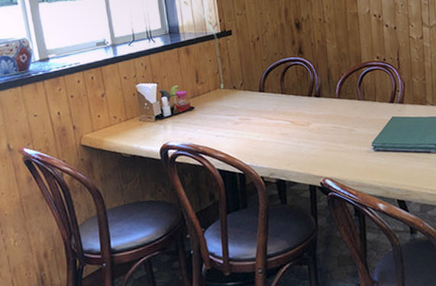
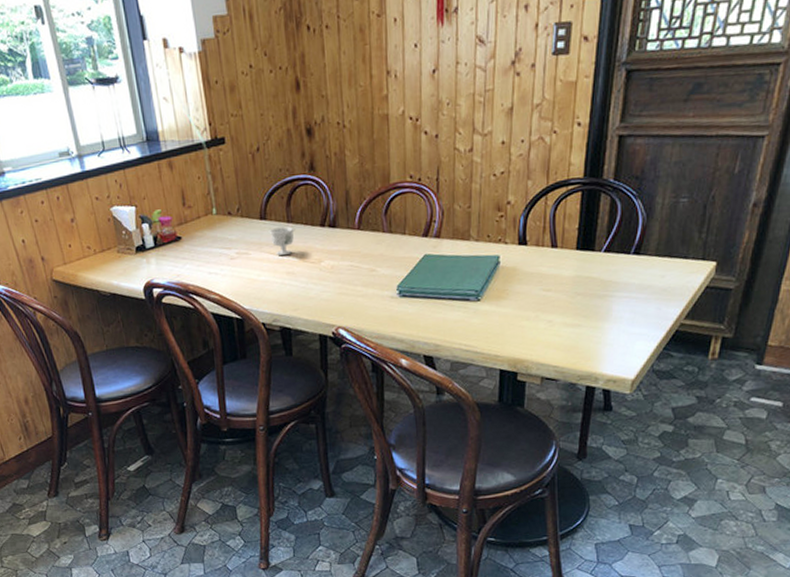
teacup: none [266,97,288,121] -> present [268,226,296,256]

